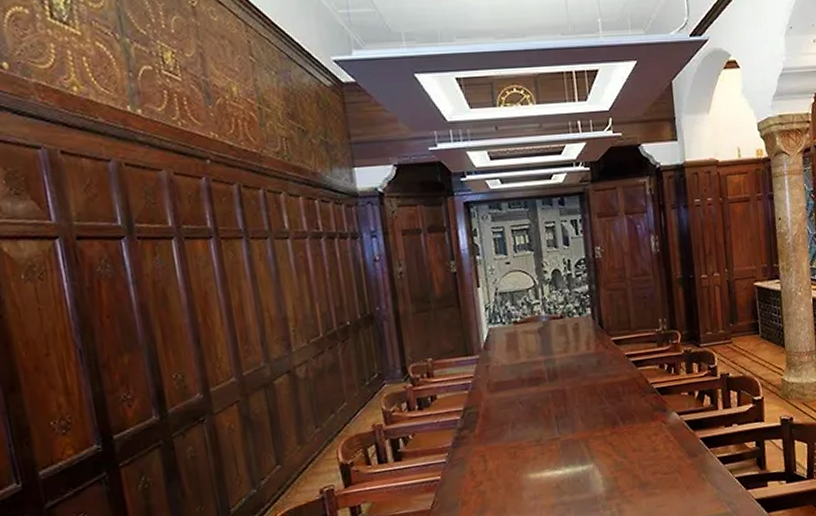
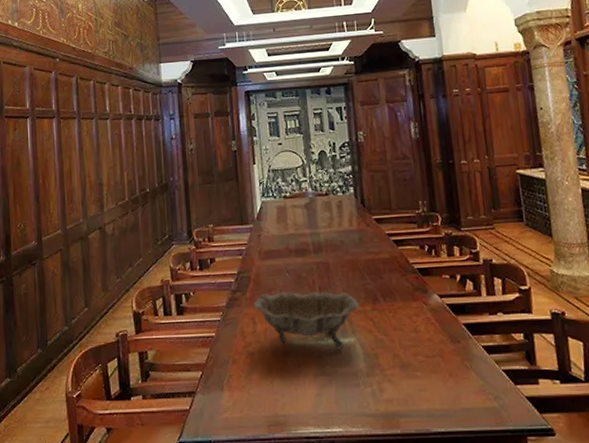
decorative bowl: none [484,419,599,480] -> present [254,291,360,349]

